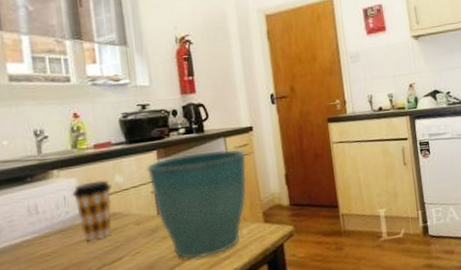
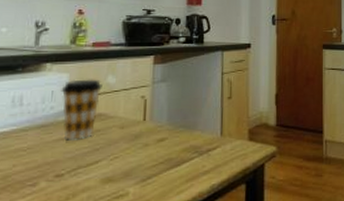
flower pot: present [145,149,247,259] -> none [140,63,241,170]

